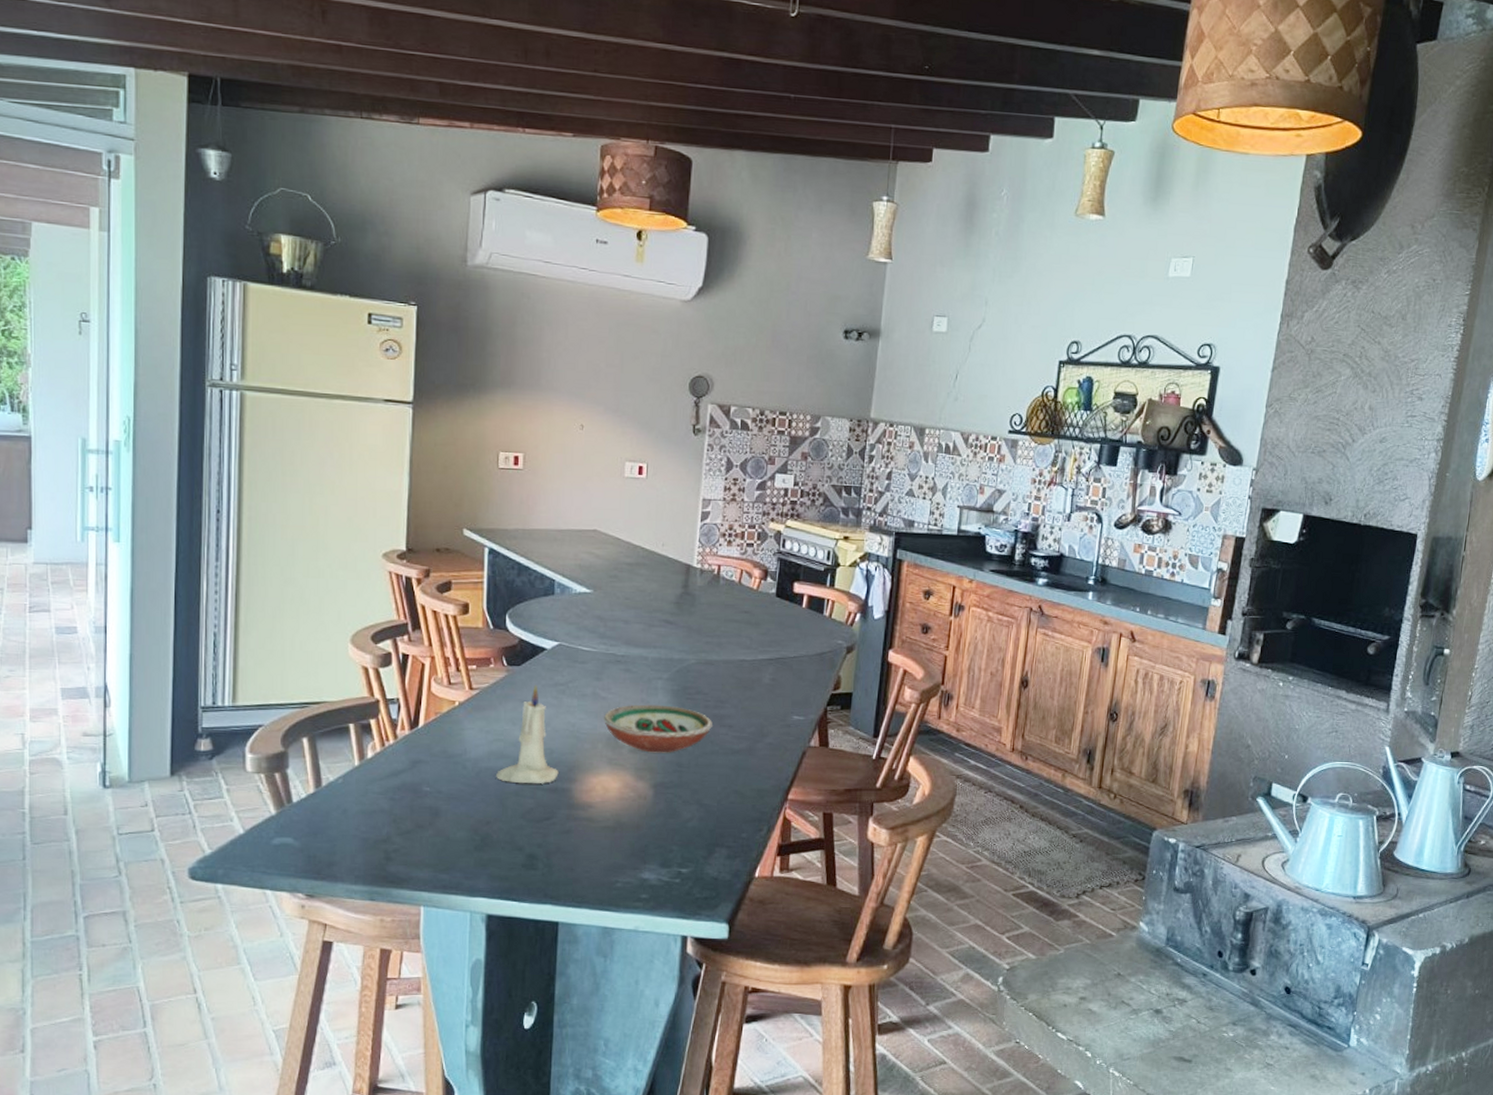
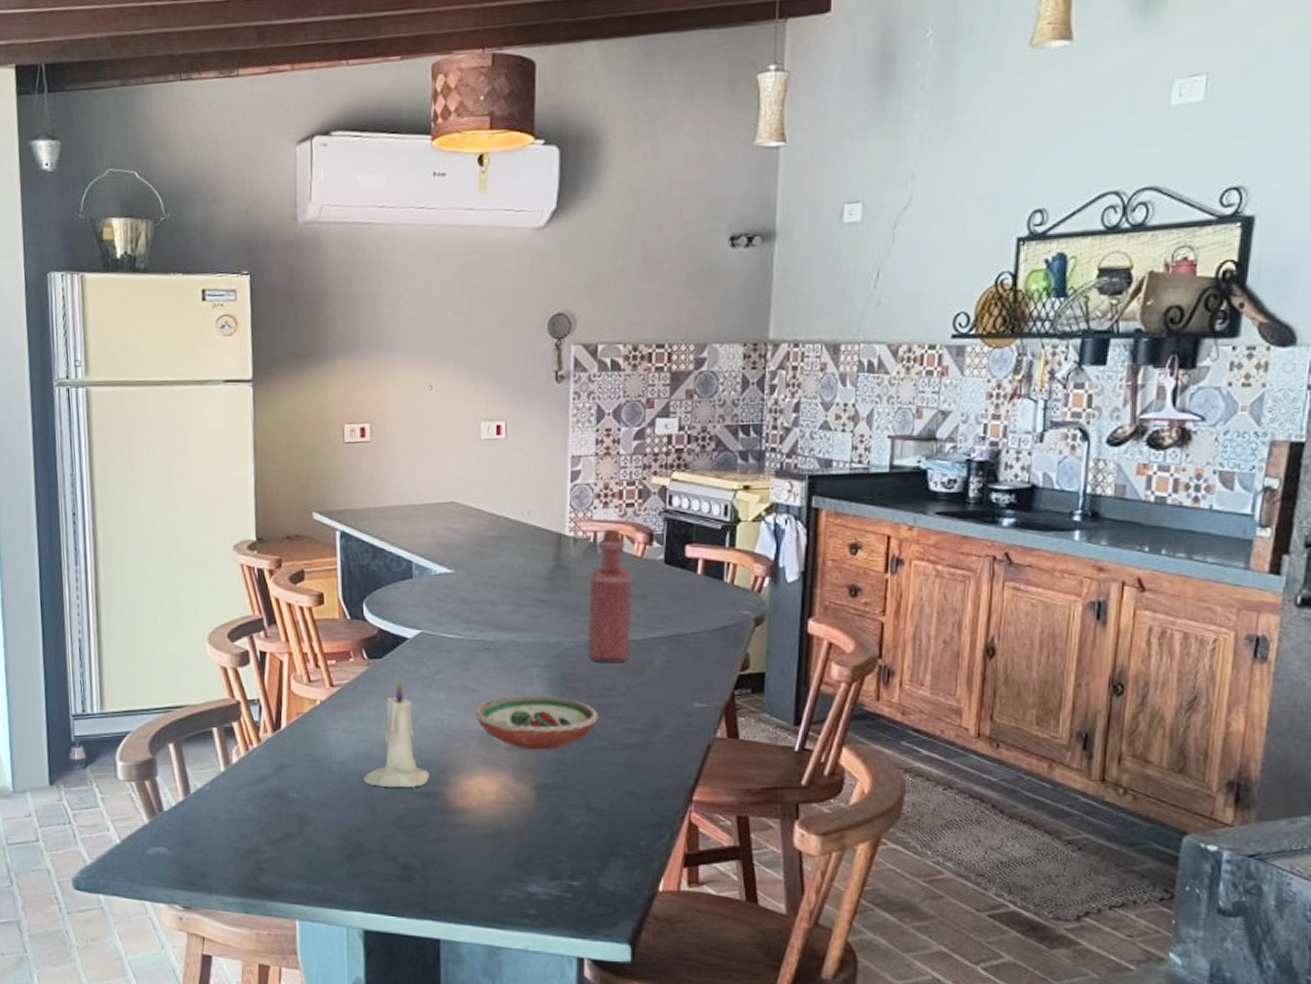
bottle: none [707,564,748,679] -> present [588,529,632,662]

